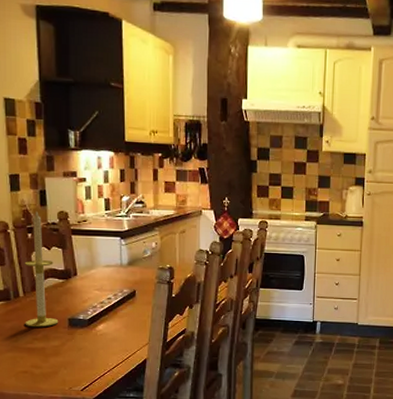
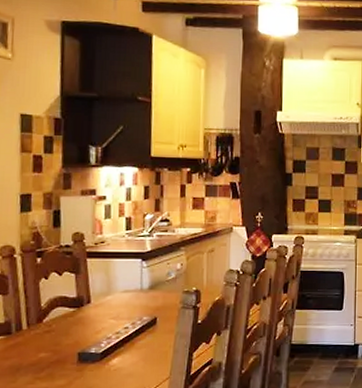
candle: present [24,211,59,328] -> none [26,234,67,365]

